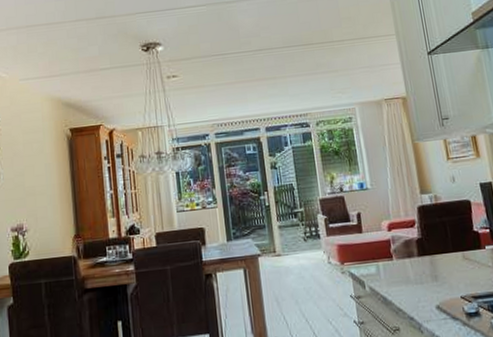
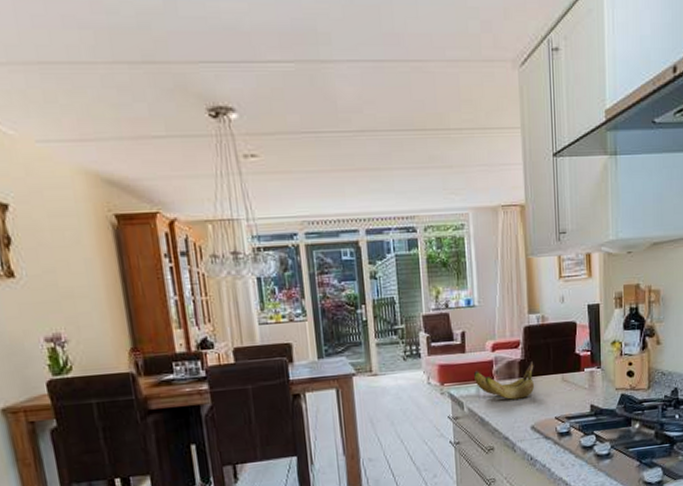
banana: none [372,240,436,279] -> present [473,361,535,400]

